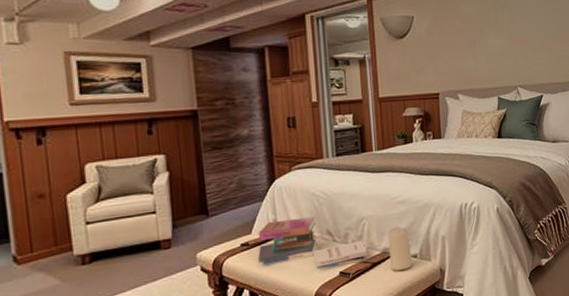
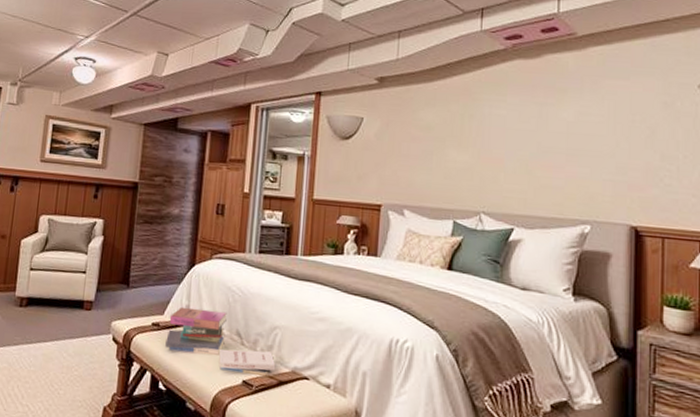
candle: present [387,227,413,271] -> none [298,346,325,399]

